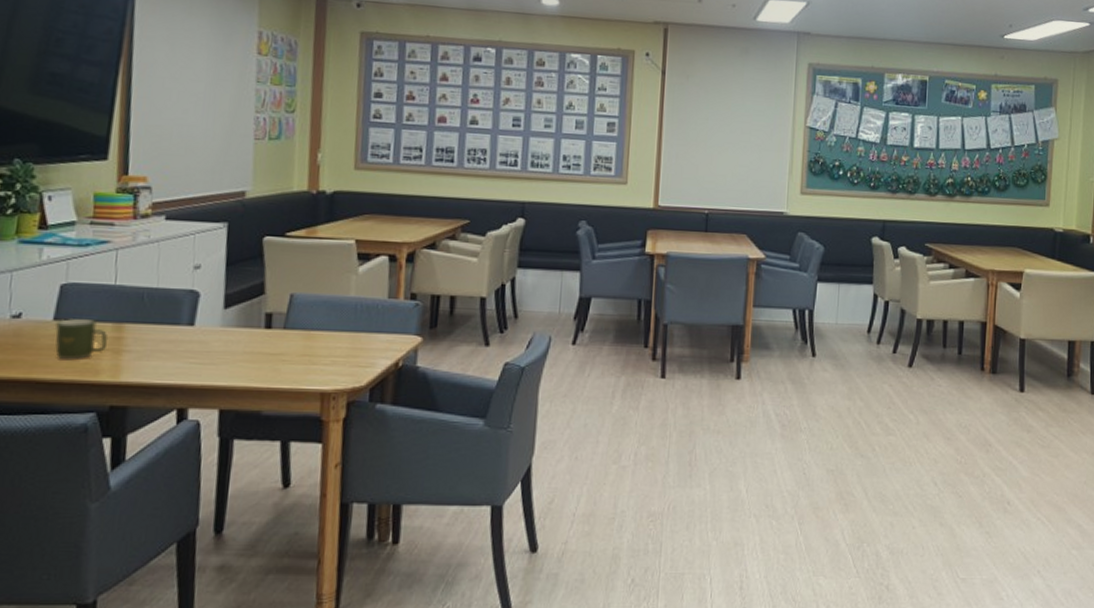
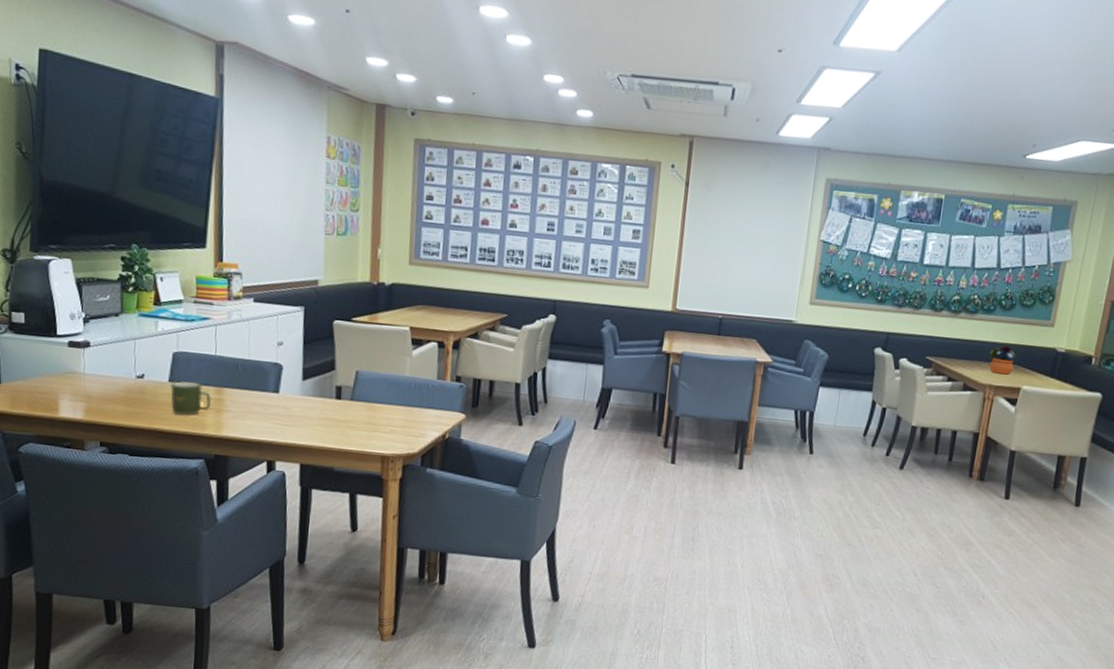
flower arrangement: none [988,227,1016,259] -> present [989,345,1017,375]

